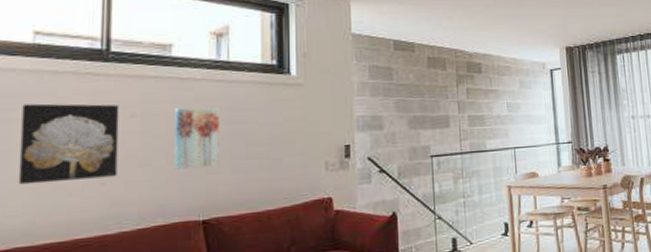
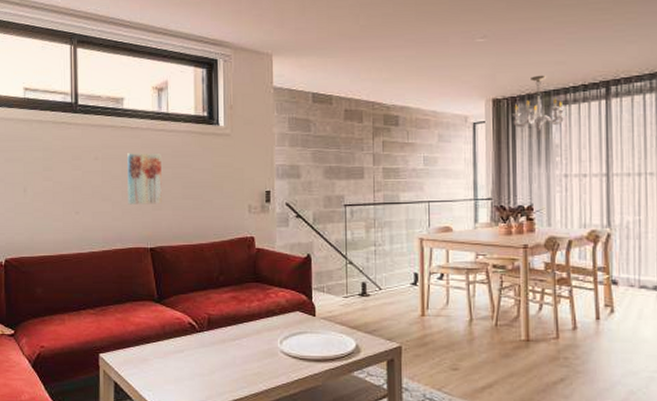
wall art: present [18,103,120,185] -> none [20,146,87,210]
chandelier: none [583,25,628,78] -> present [511,75,565,132]

